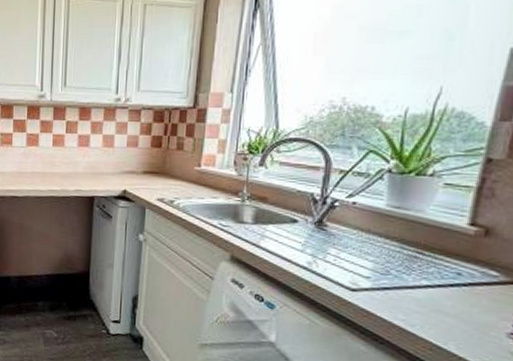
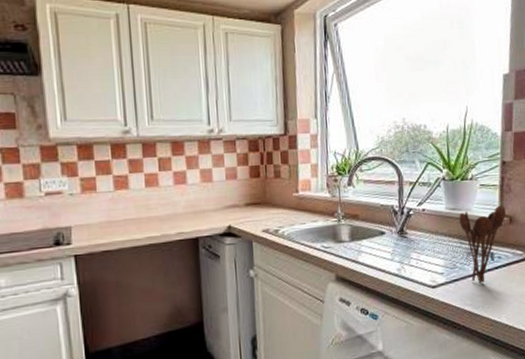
utensil holder: none [404,211,480,300] -> present [459,205,506,284]

